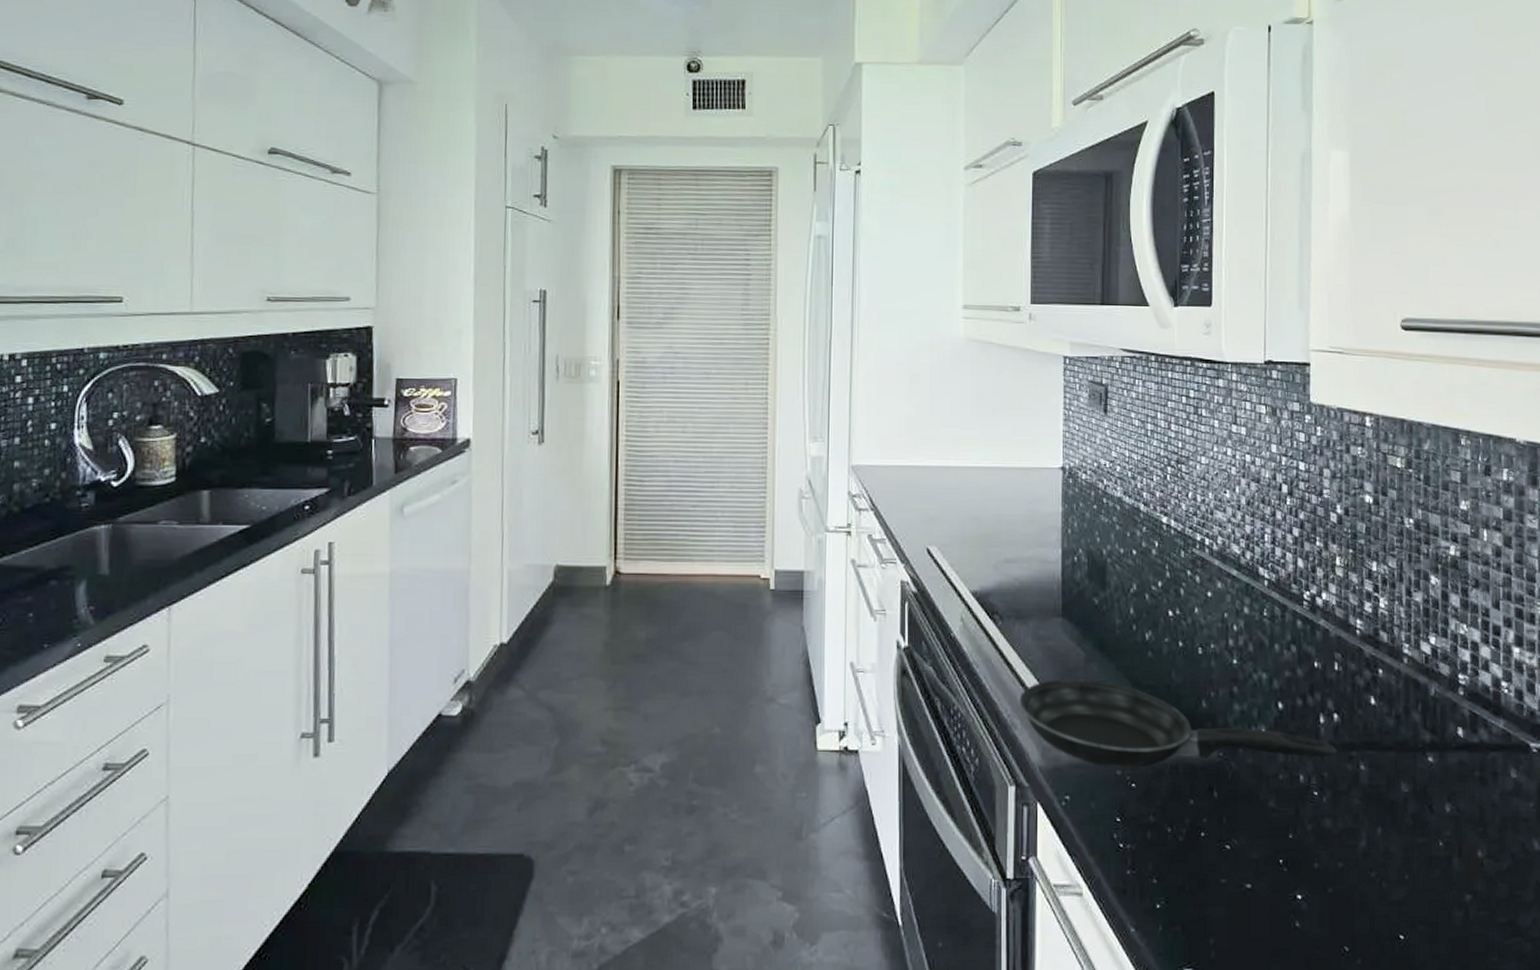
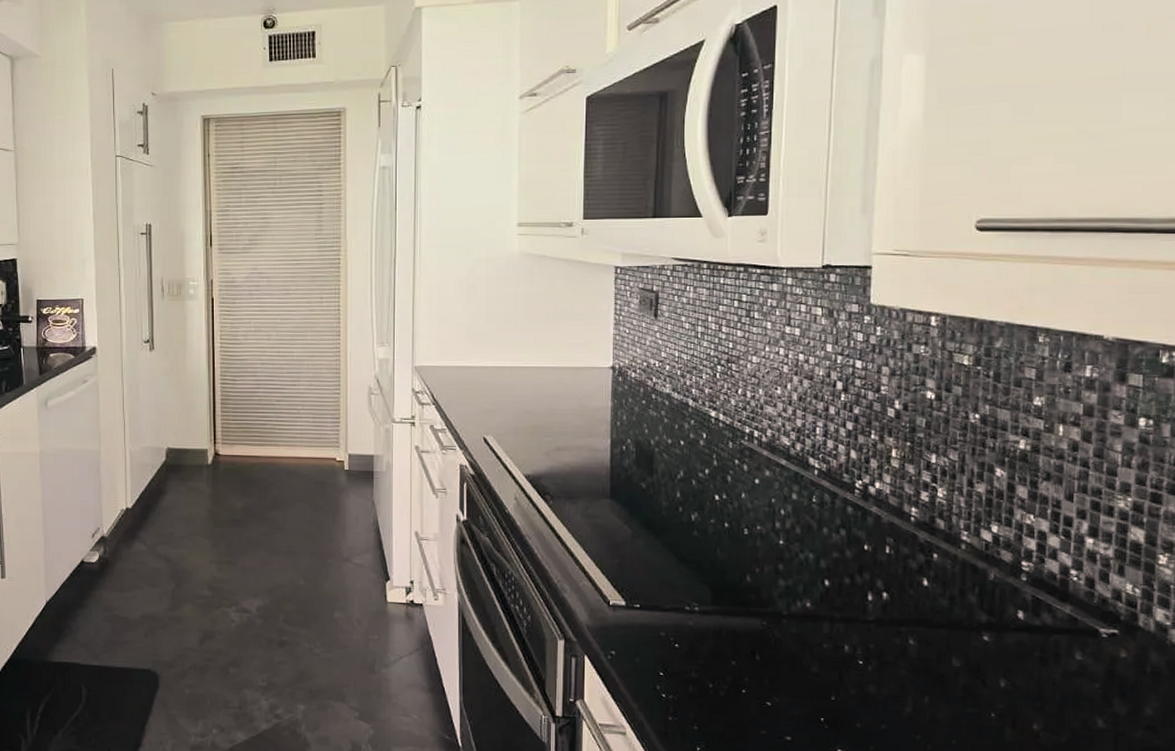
frying pan: present [1019,678,1337,768] -> none [568,551,885,631]

